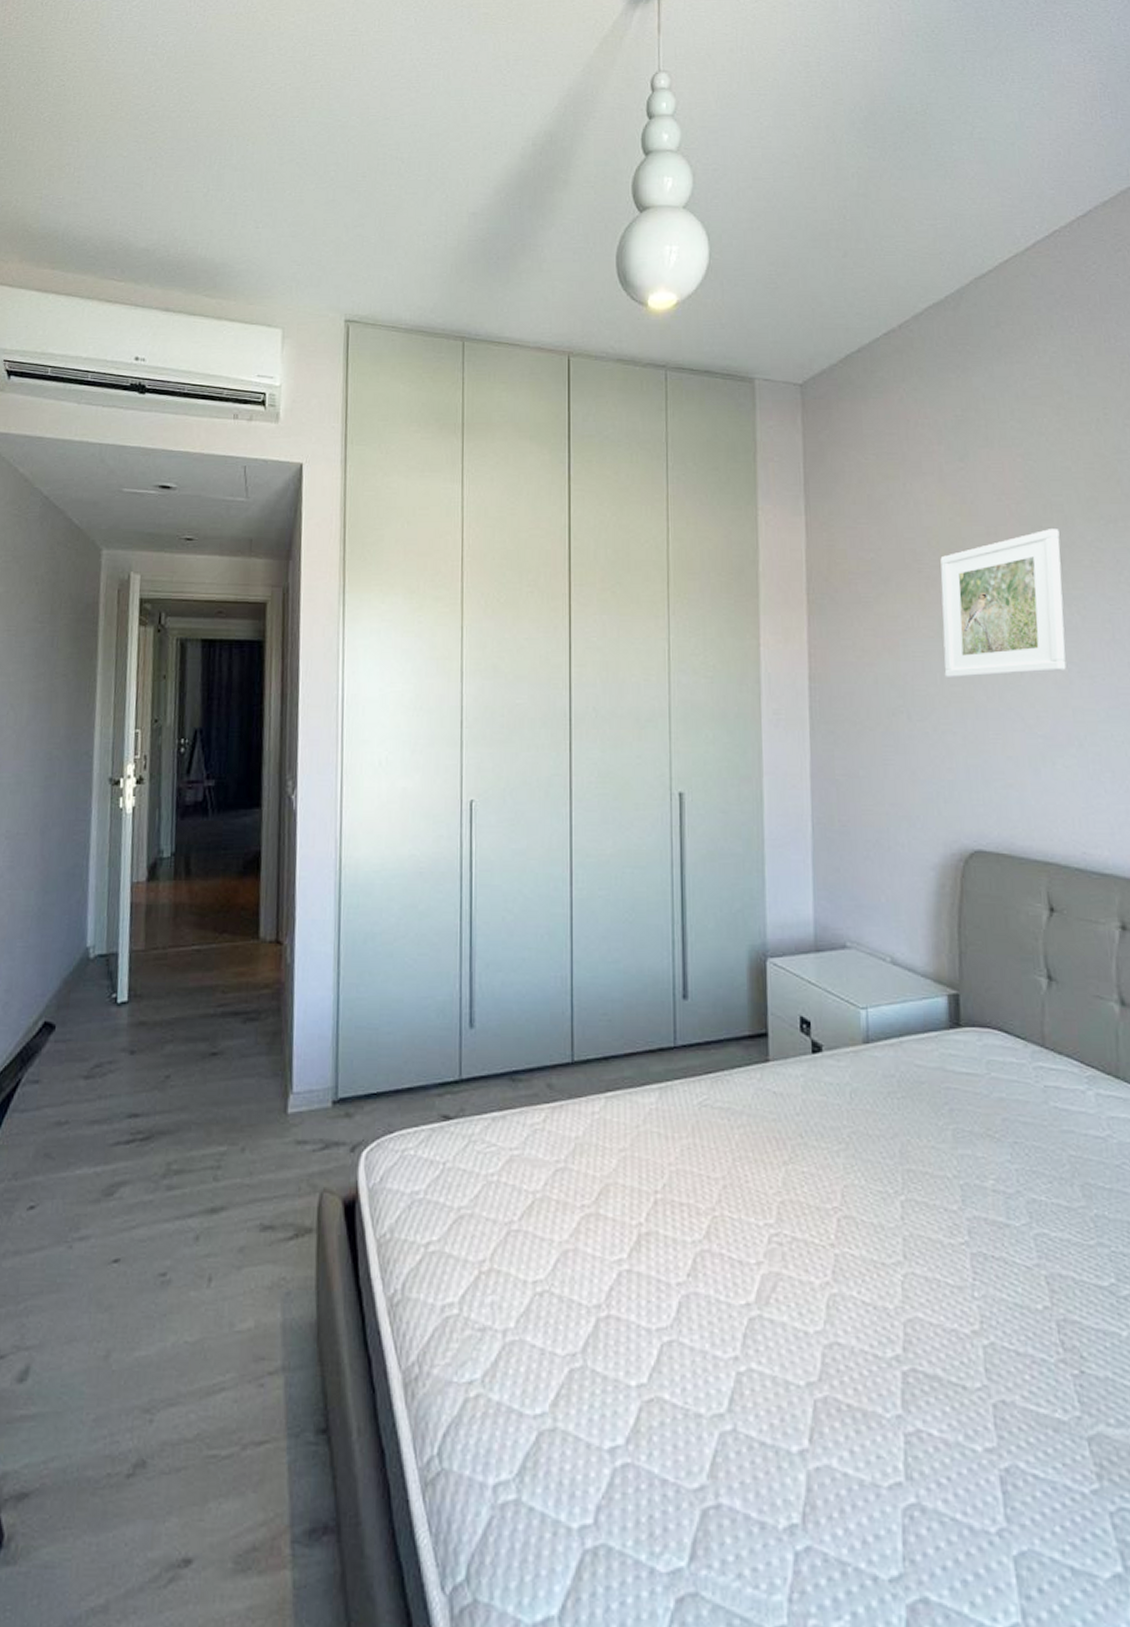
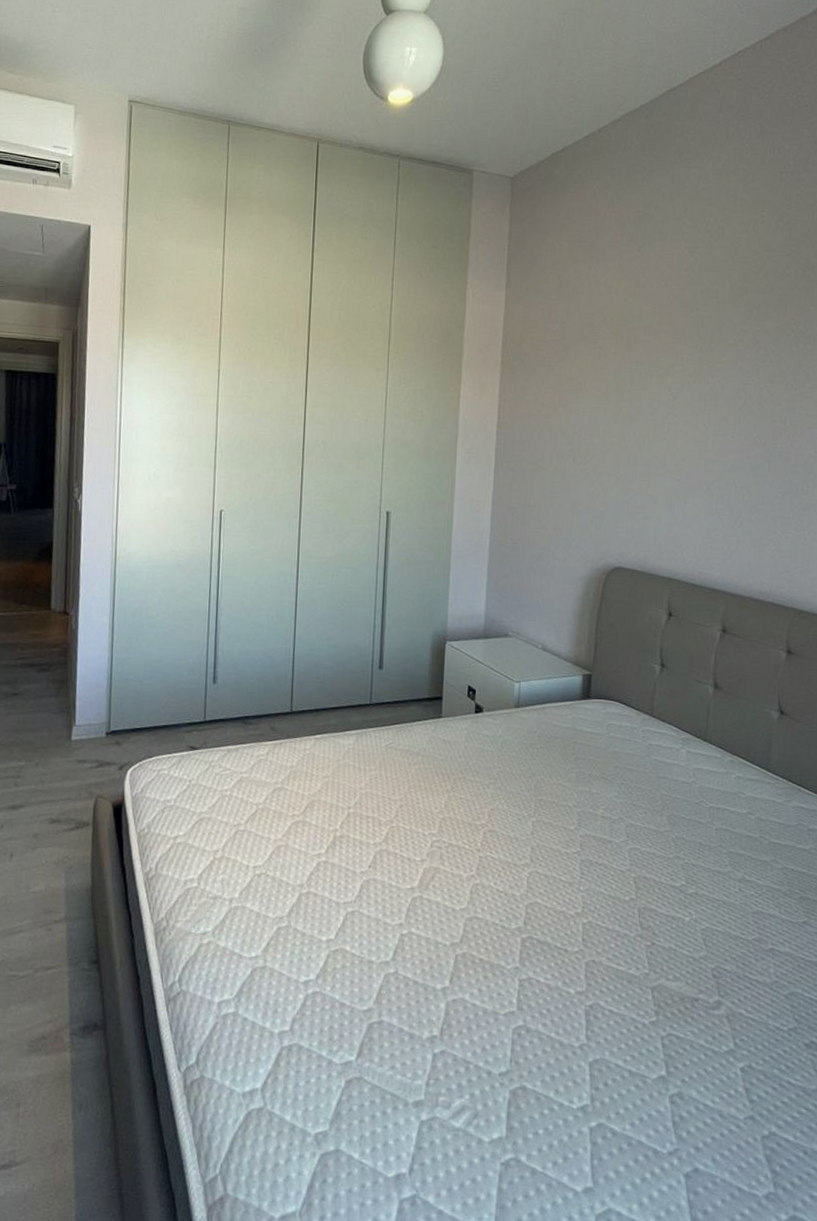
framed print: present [940,529,1066,677] -> none [606,312,712,431]

